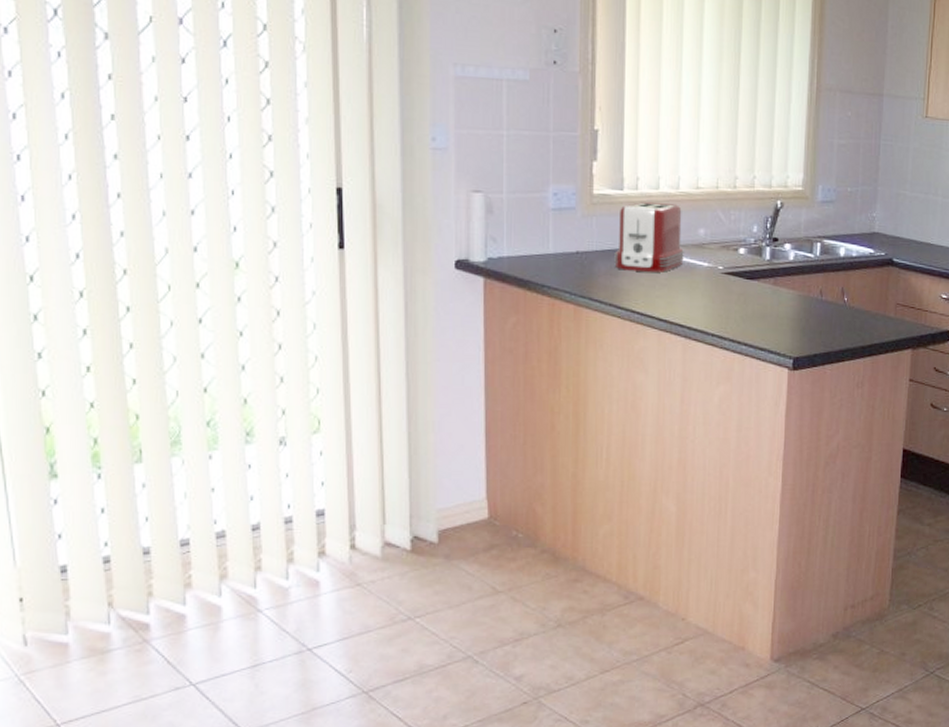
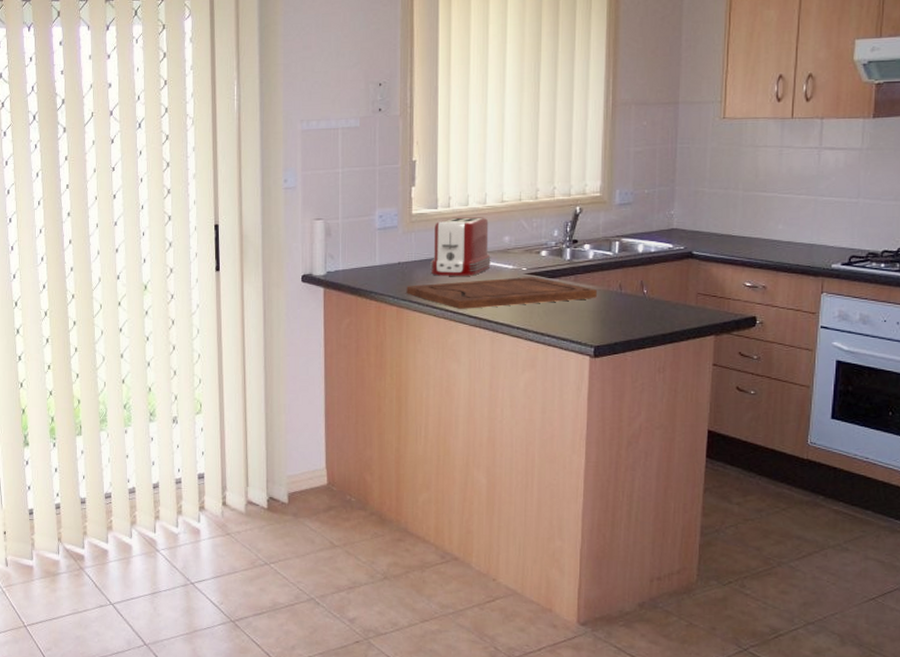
cutting board: none [586,276,797,311] -> present [406,277,597,309]

